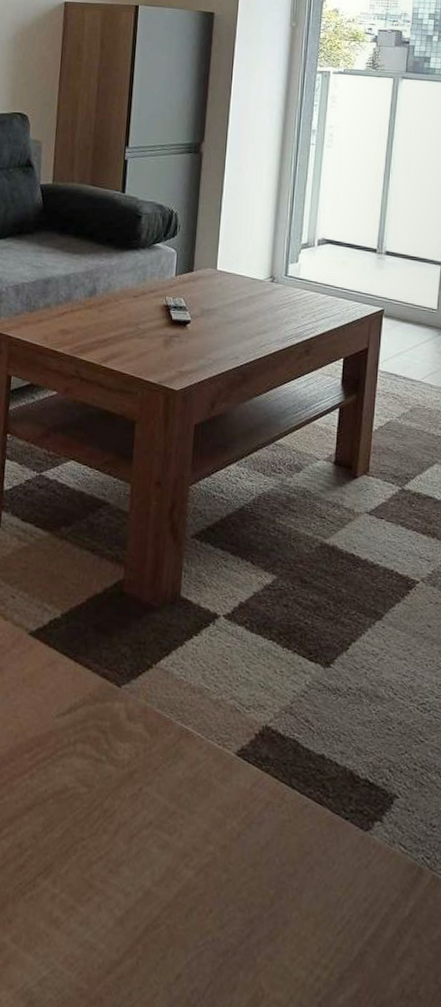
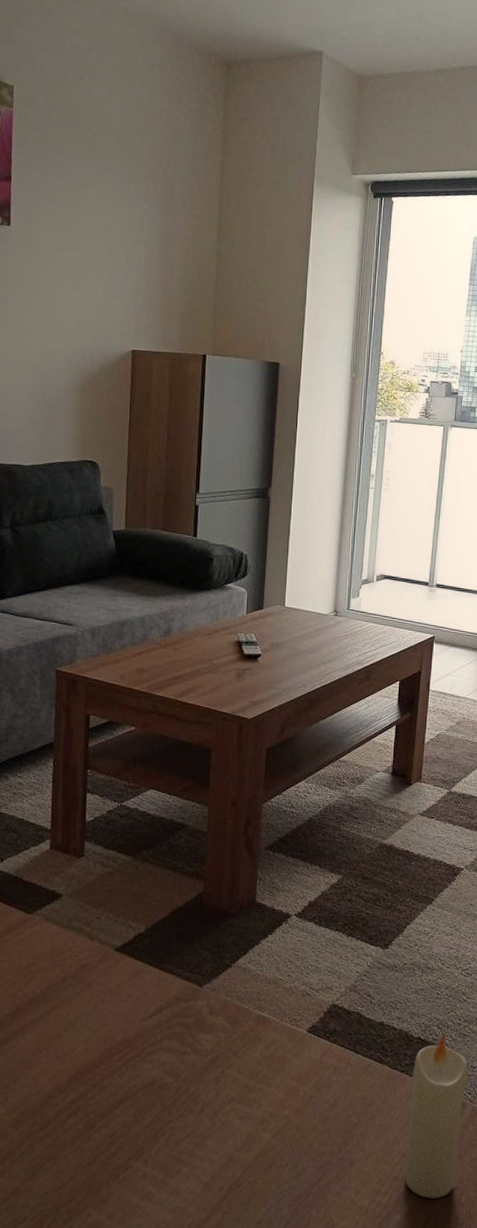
candle: none [349,779,427,984] -> present [405,1033,469,1199]

